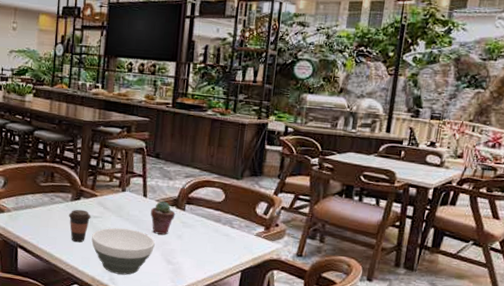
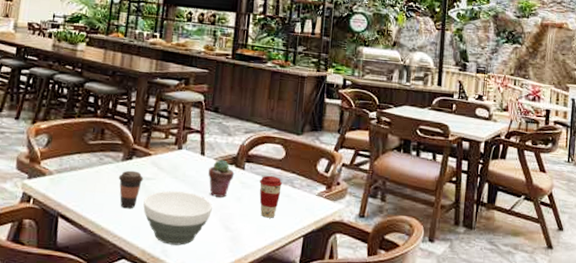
coffee cup: none [199,216,221,255] -> present [259,175,282,218]

